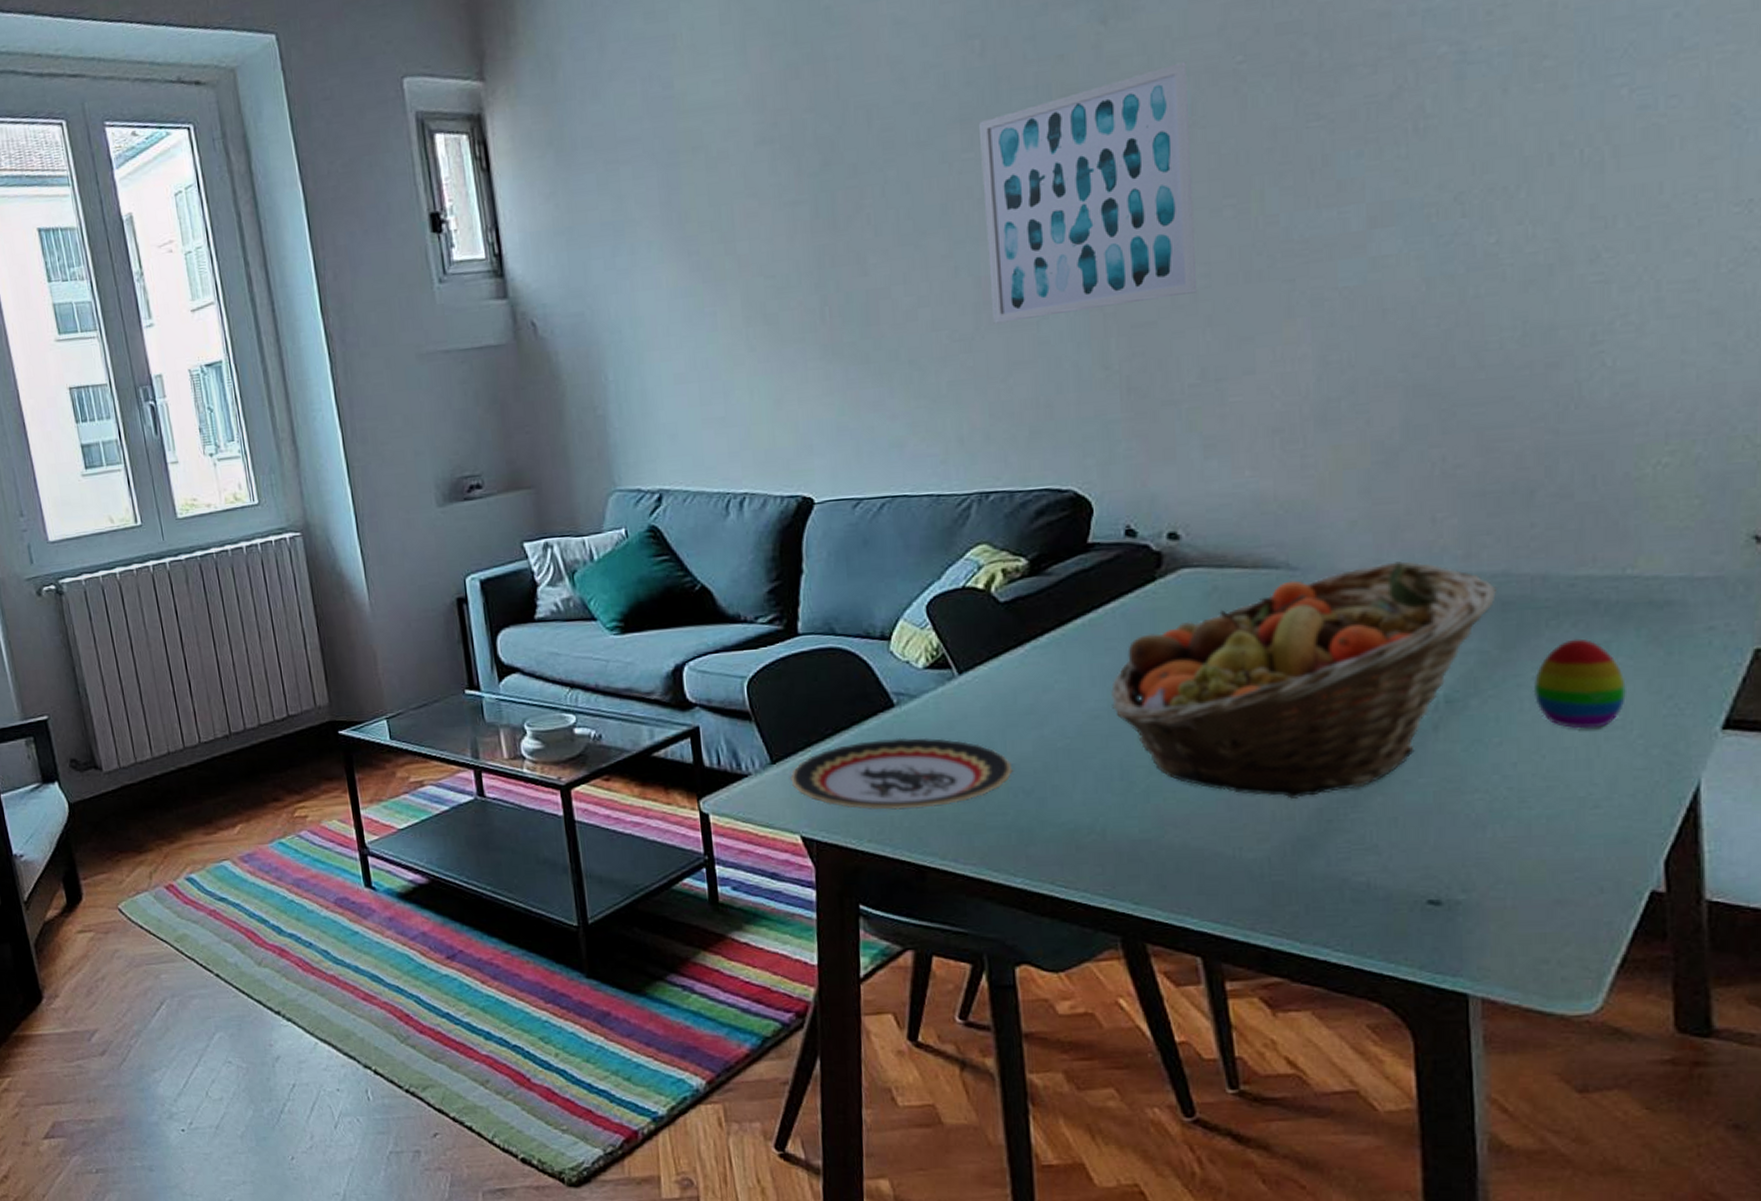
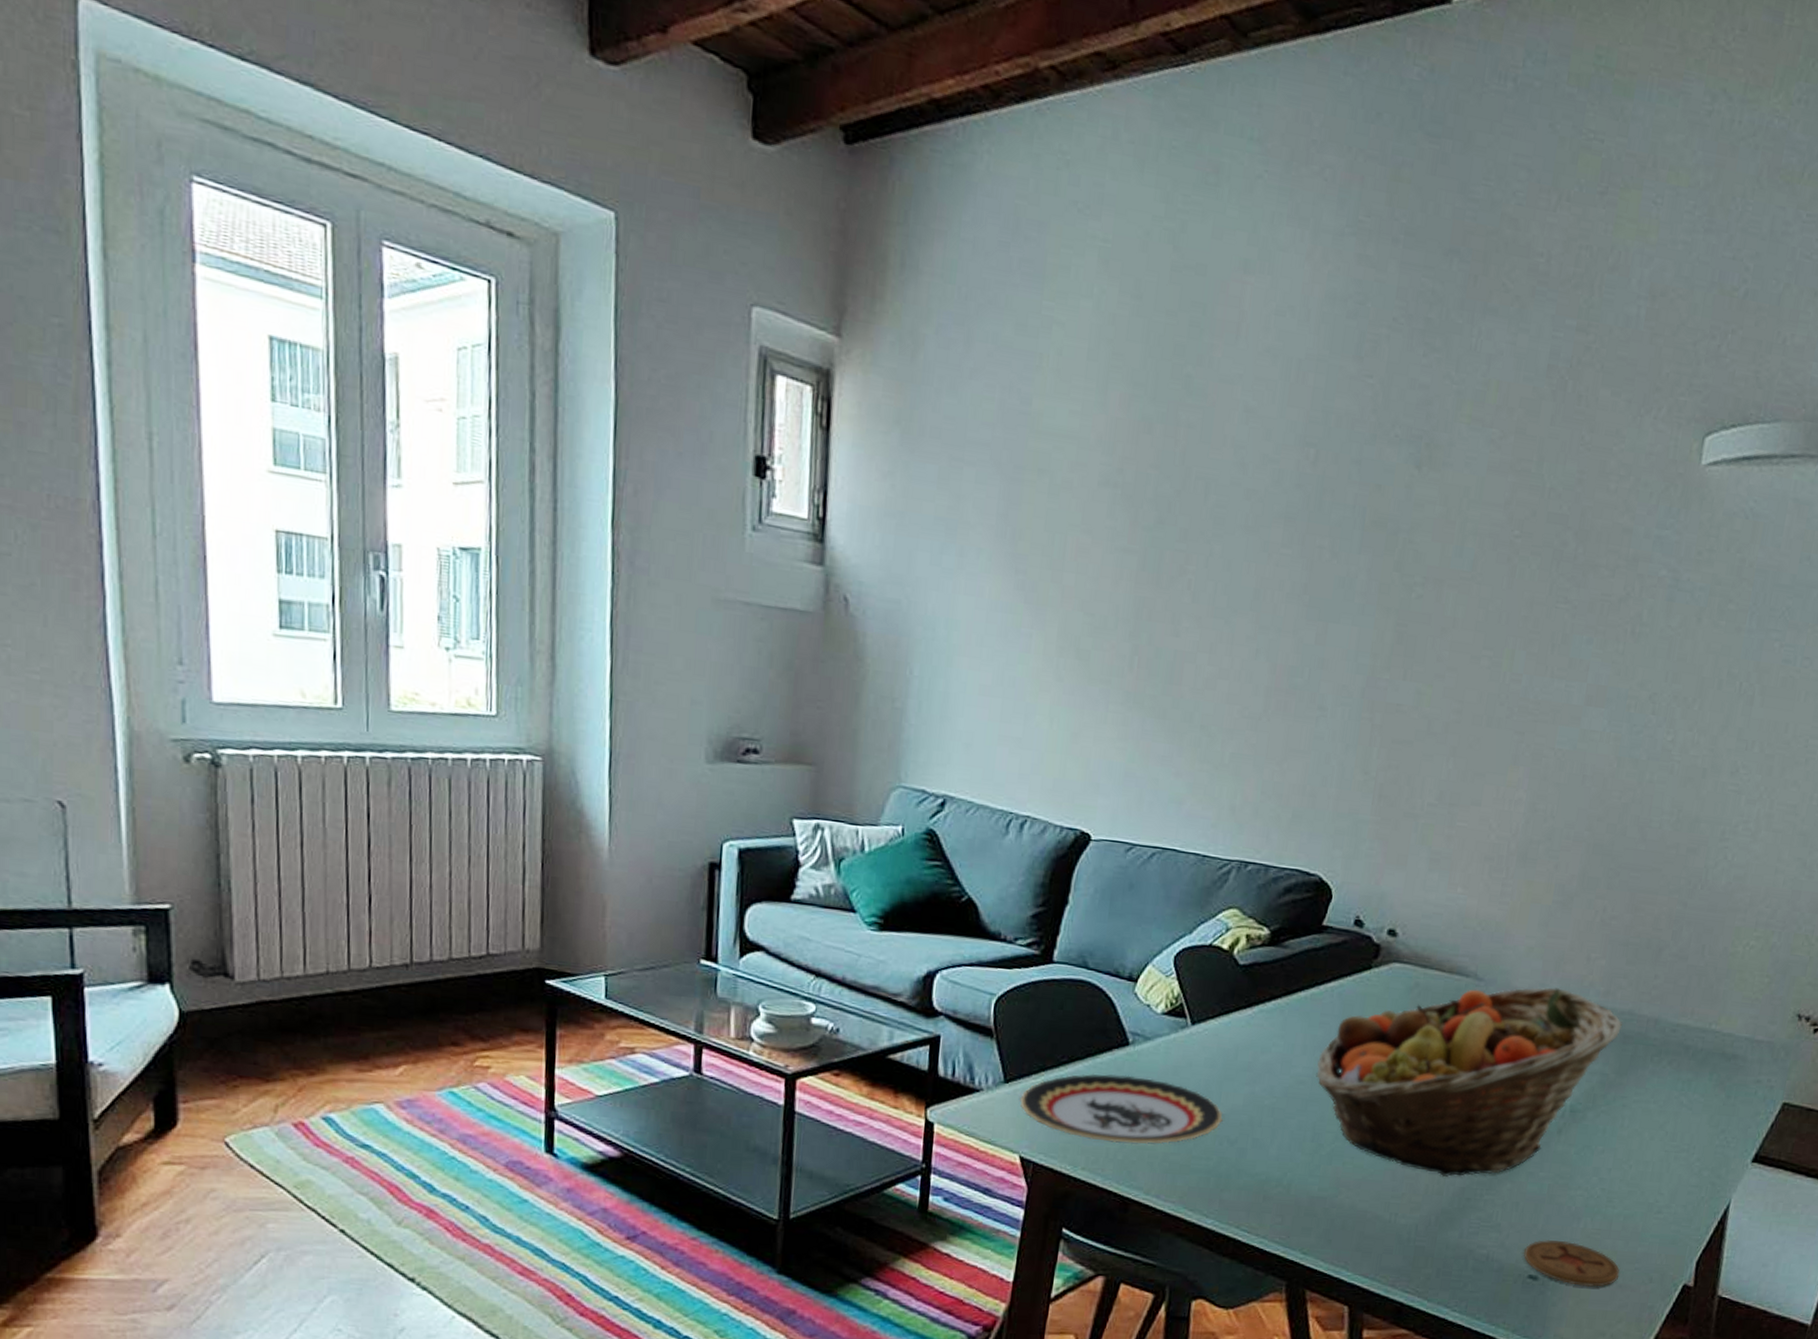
wall art: present [979,62,1198,324] -> none [1280,521,1476,725]
coaster: none [1415,856,1555,907] -> present [1523,1240,1620,1287]
decorative egg: present [1533,638,1626,729] -> none [1632,1074,1697,1149]

